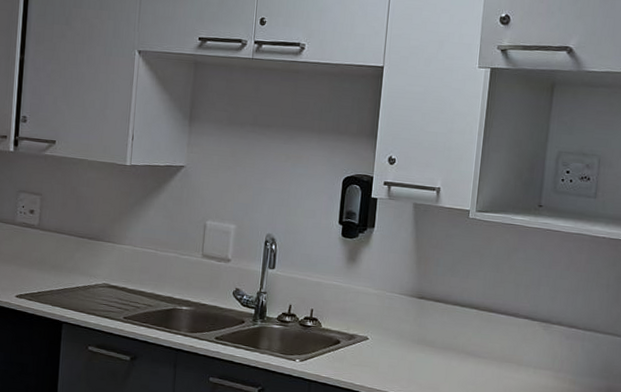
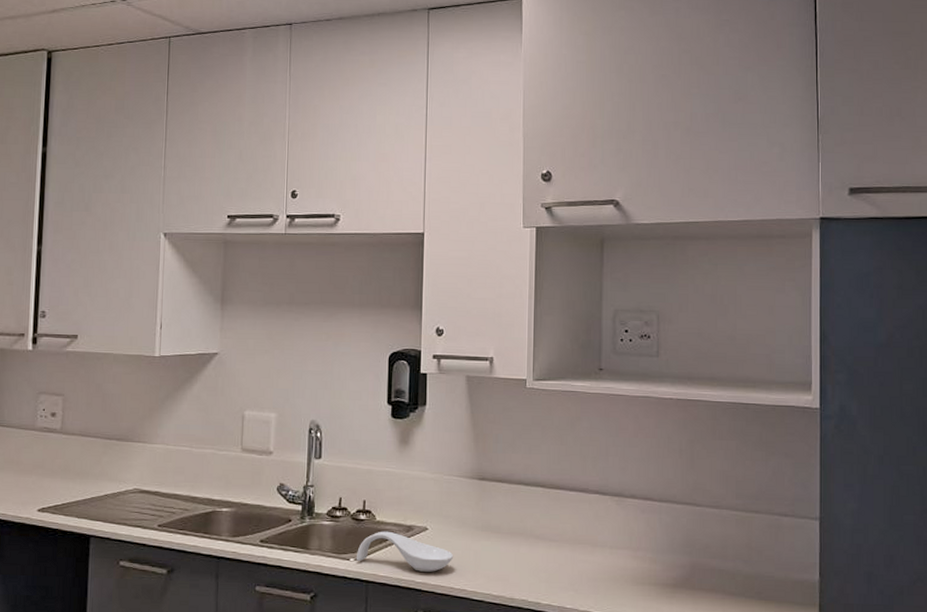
spoon rest: none [301,337,390,377] -> present [356,531,454,572]

